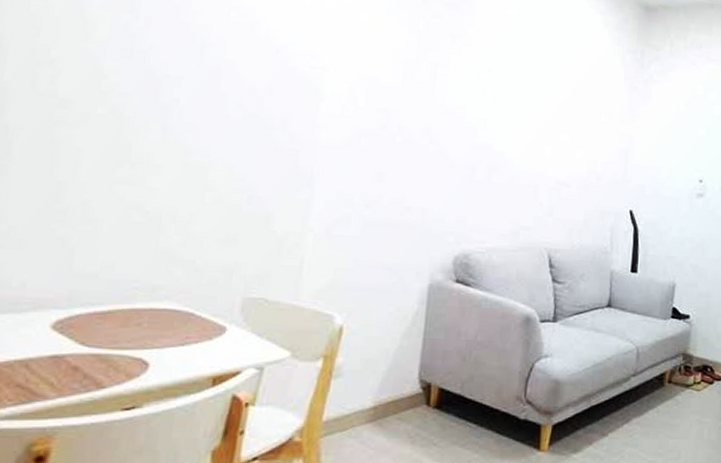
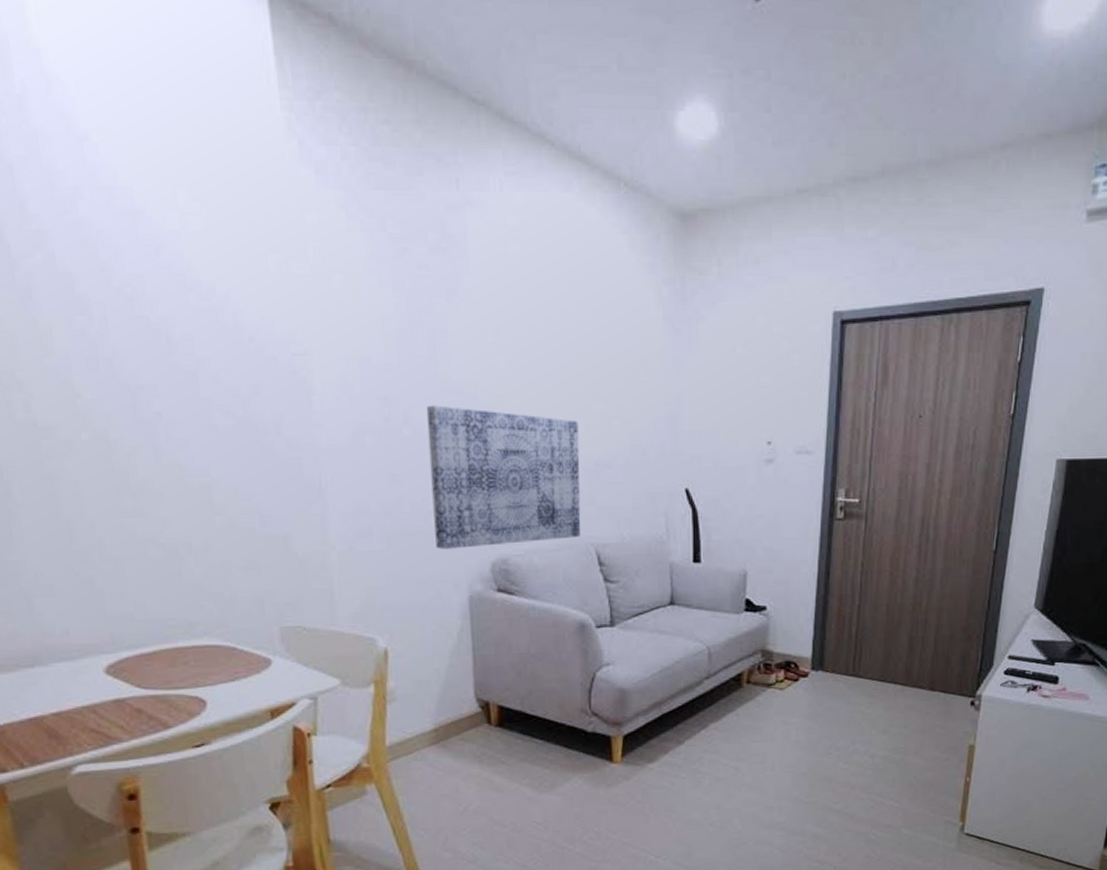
wall art: none [407,120,547,242] -> present [426,405,581,549]

